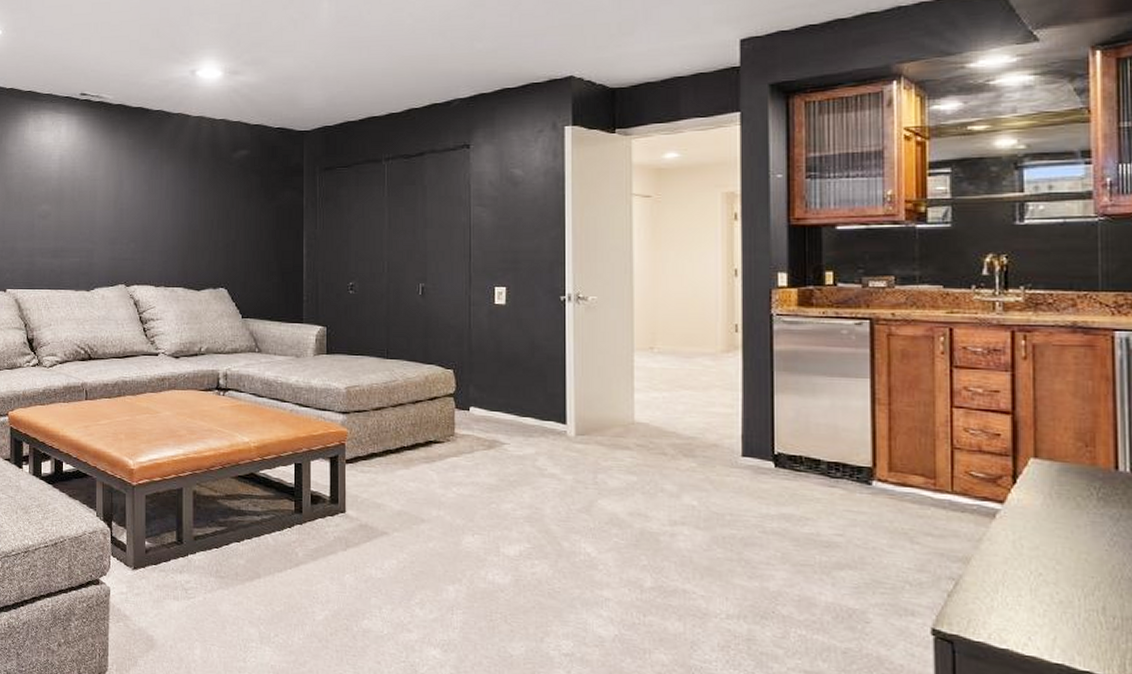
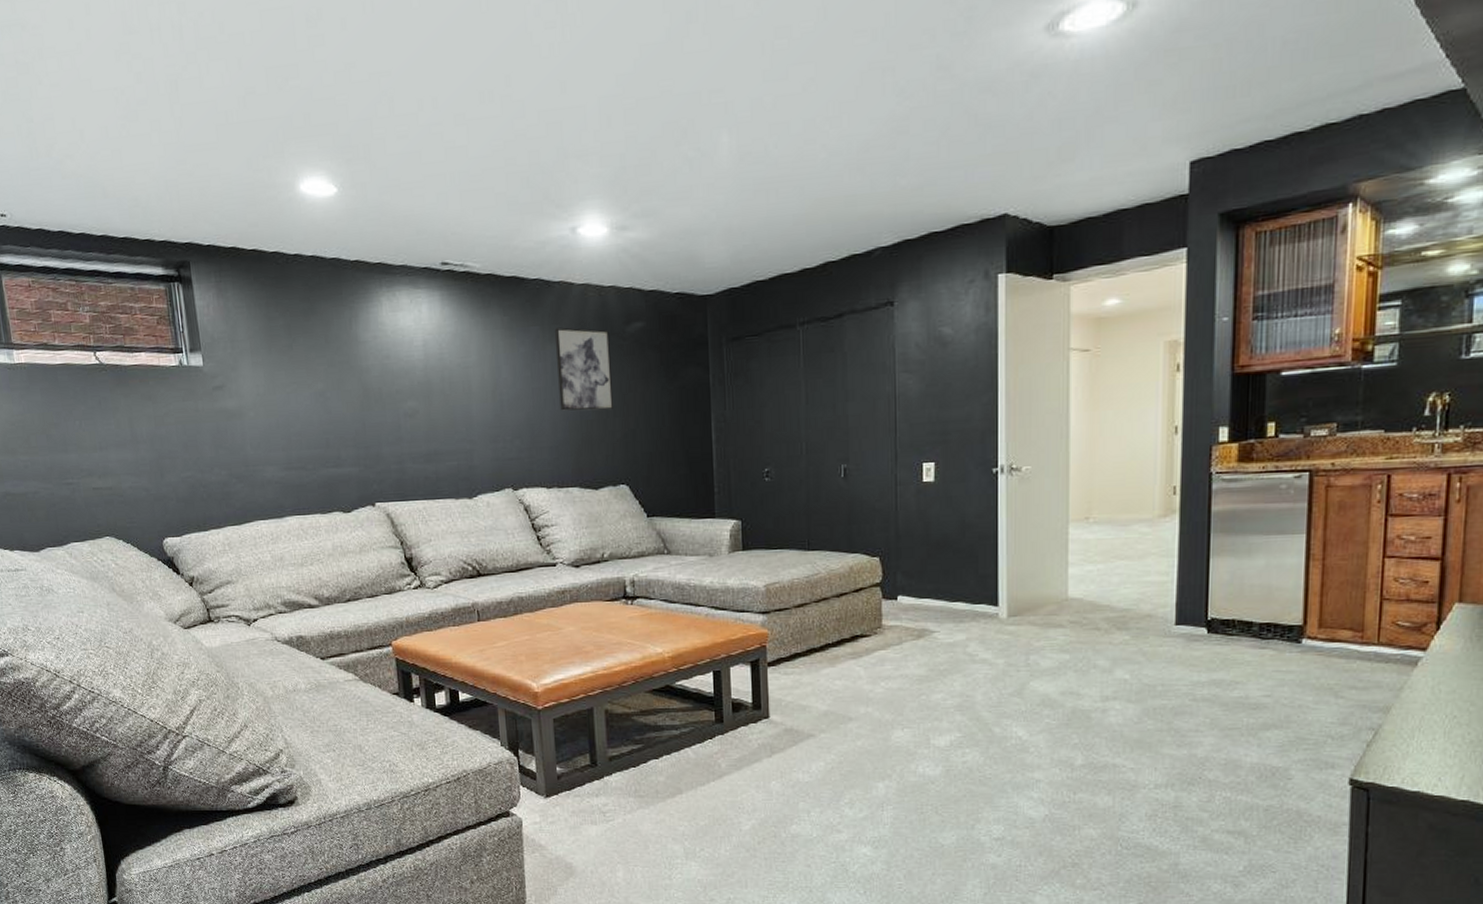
wall art: none [171,151,218,223] -> present [554,327,613,411]

